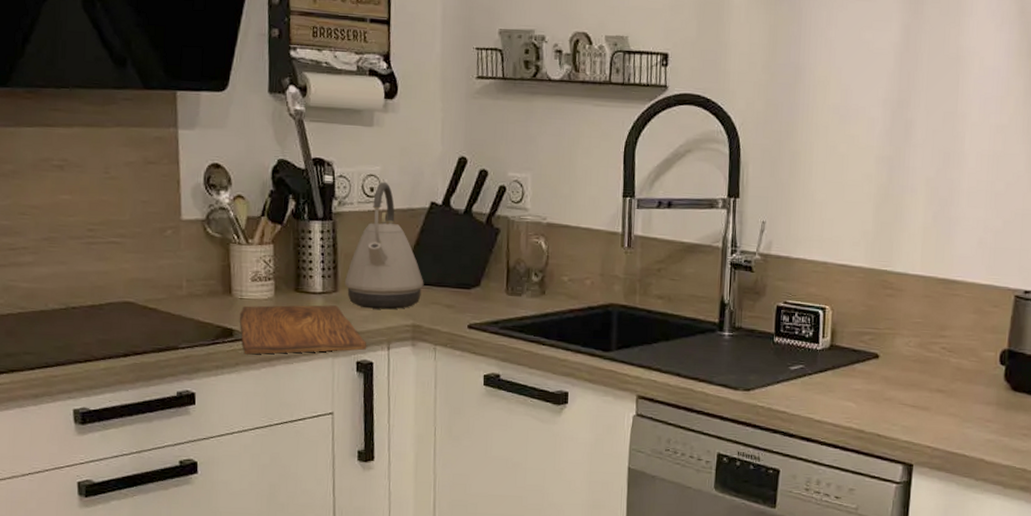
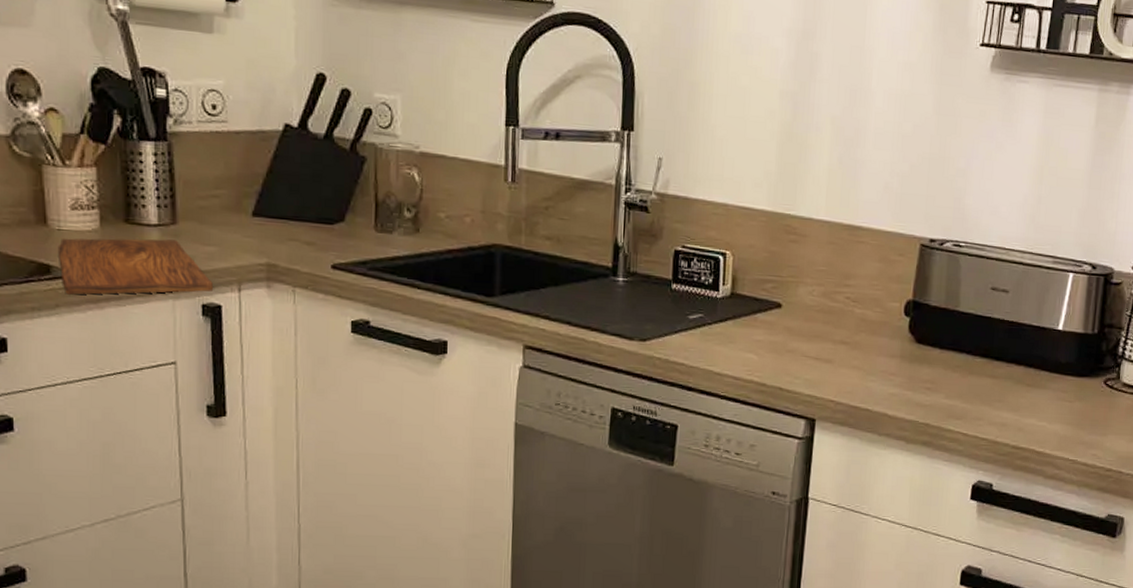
kettle: present [344,181,424,310] -> none [184,98,279,246]

